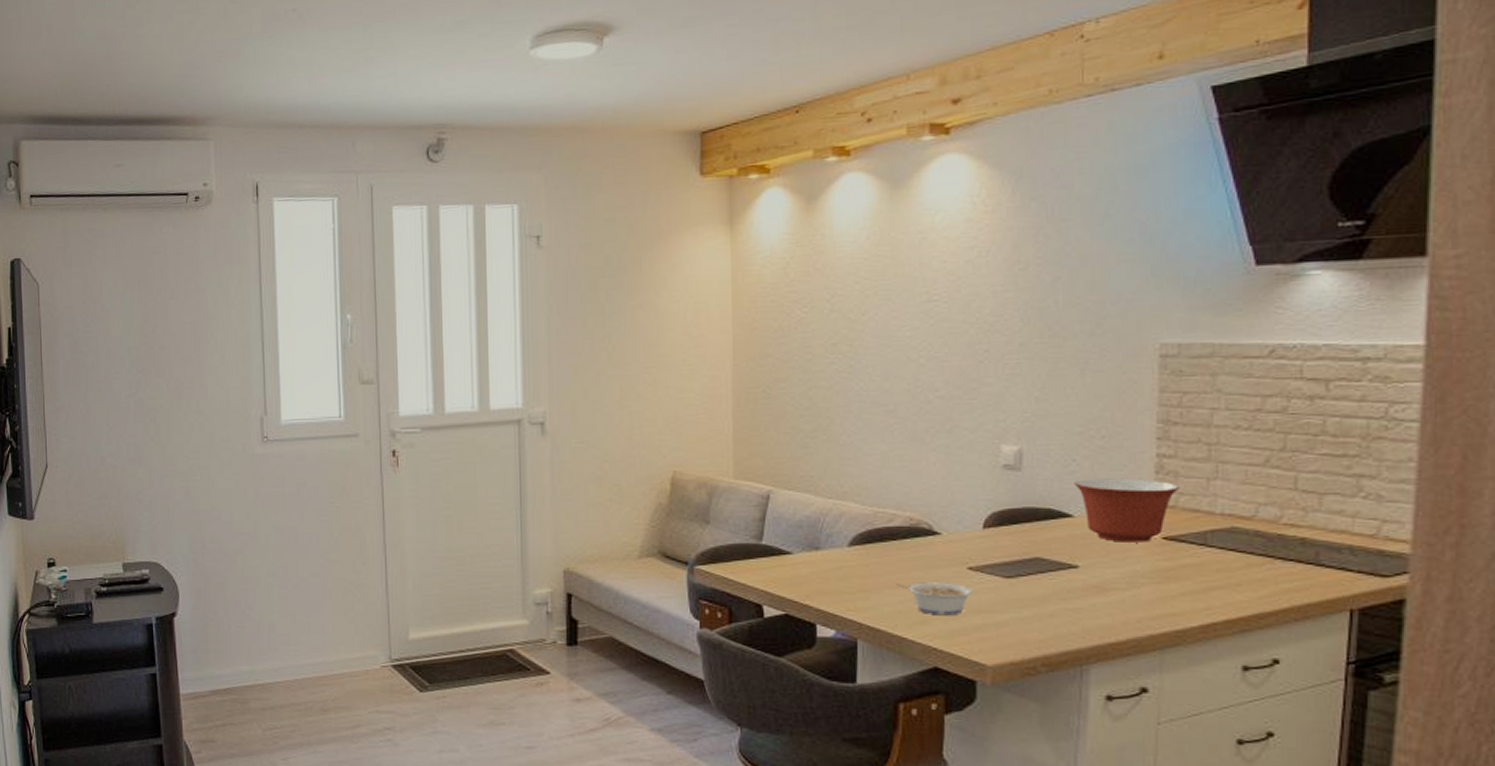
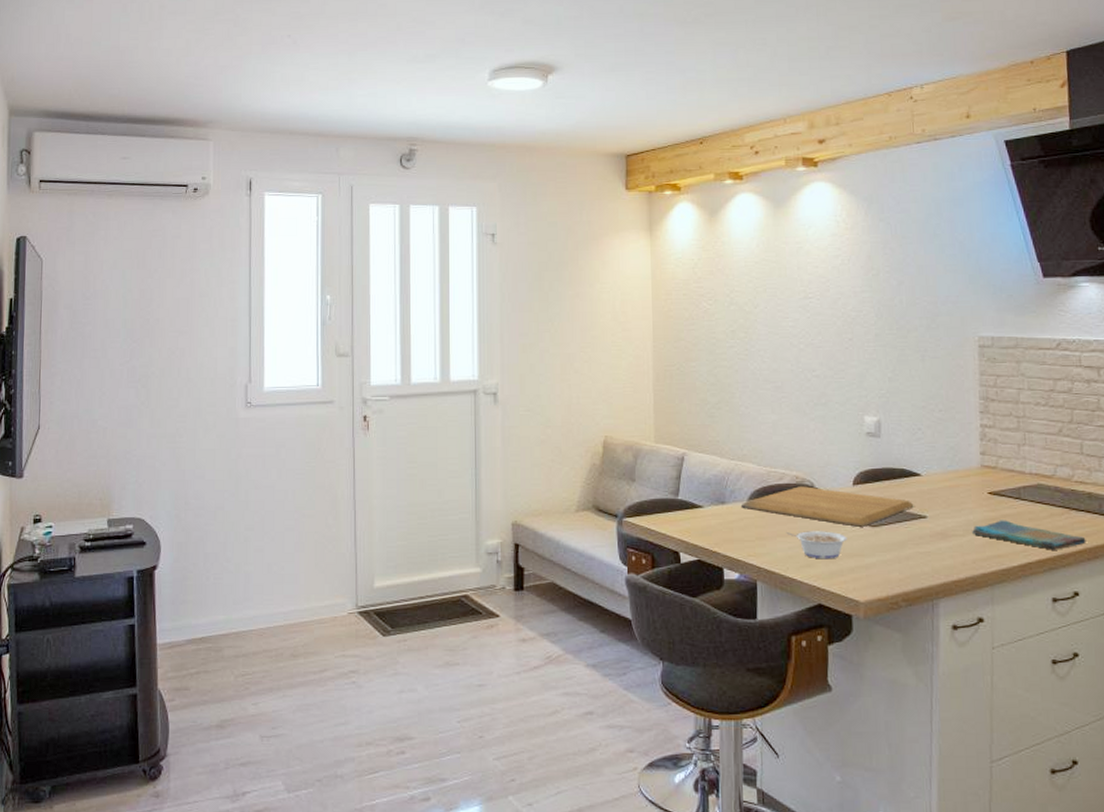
chopping board: none [839,530,1062,578] -> present [740,486,914,527]
mixing bowl: present [1074,478,1180,542] -> none [920,444,999,497]
dish towel: none [1137,571,1294,608] -> present [971,520,1086,550]

